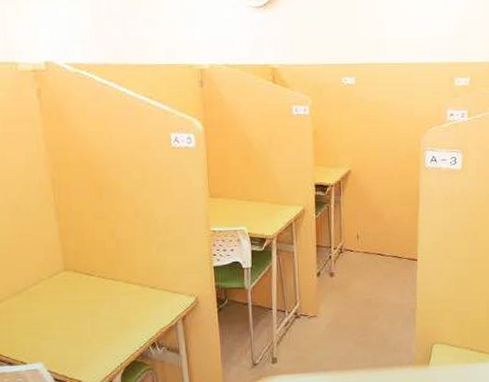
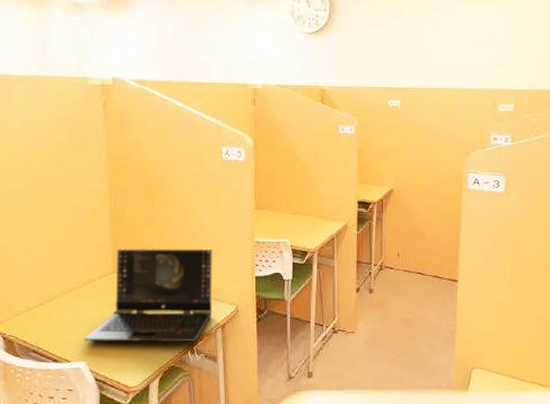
laptop computer: none [39,240,171,342] -> present [84,248,212,343]

